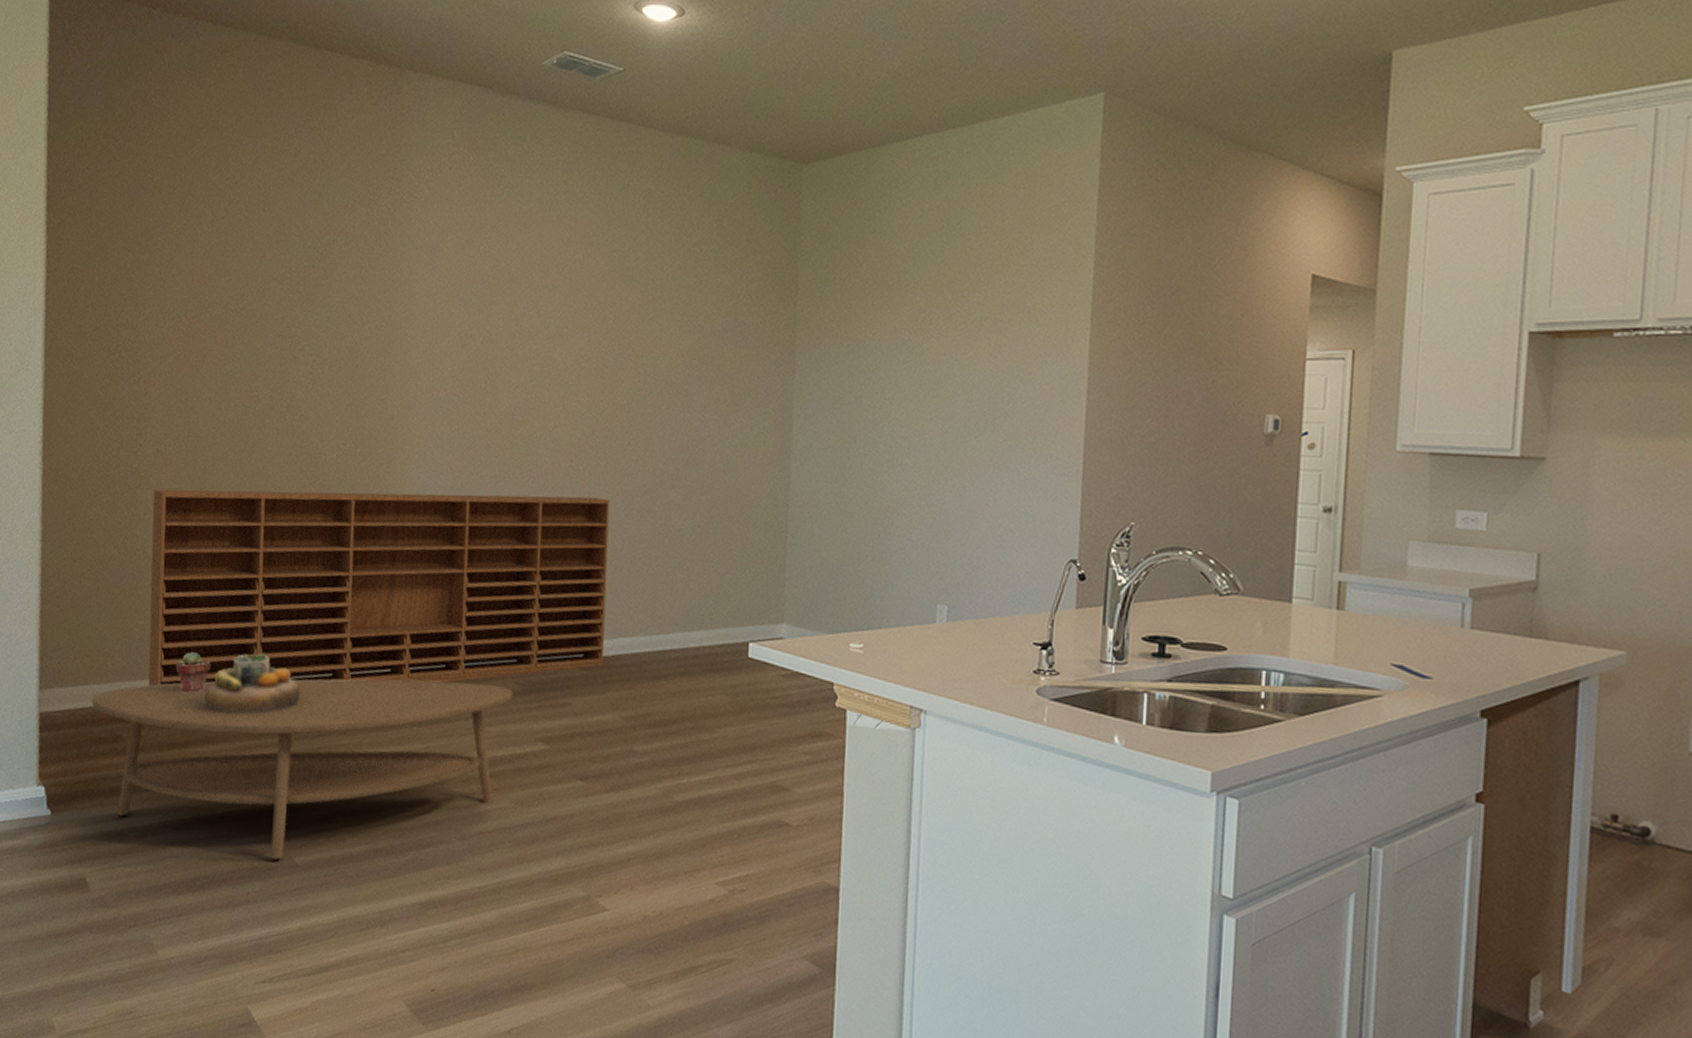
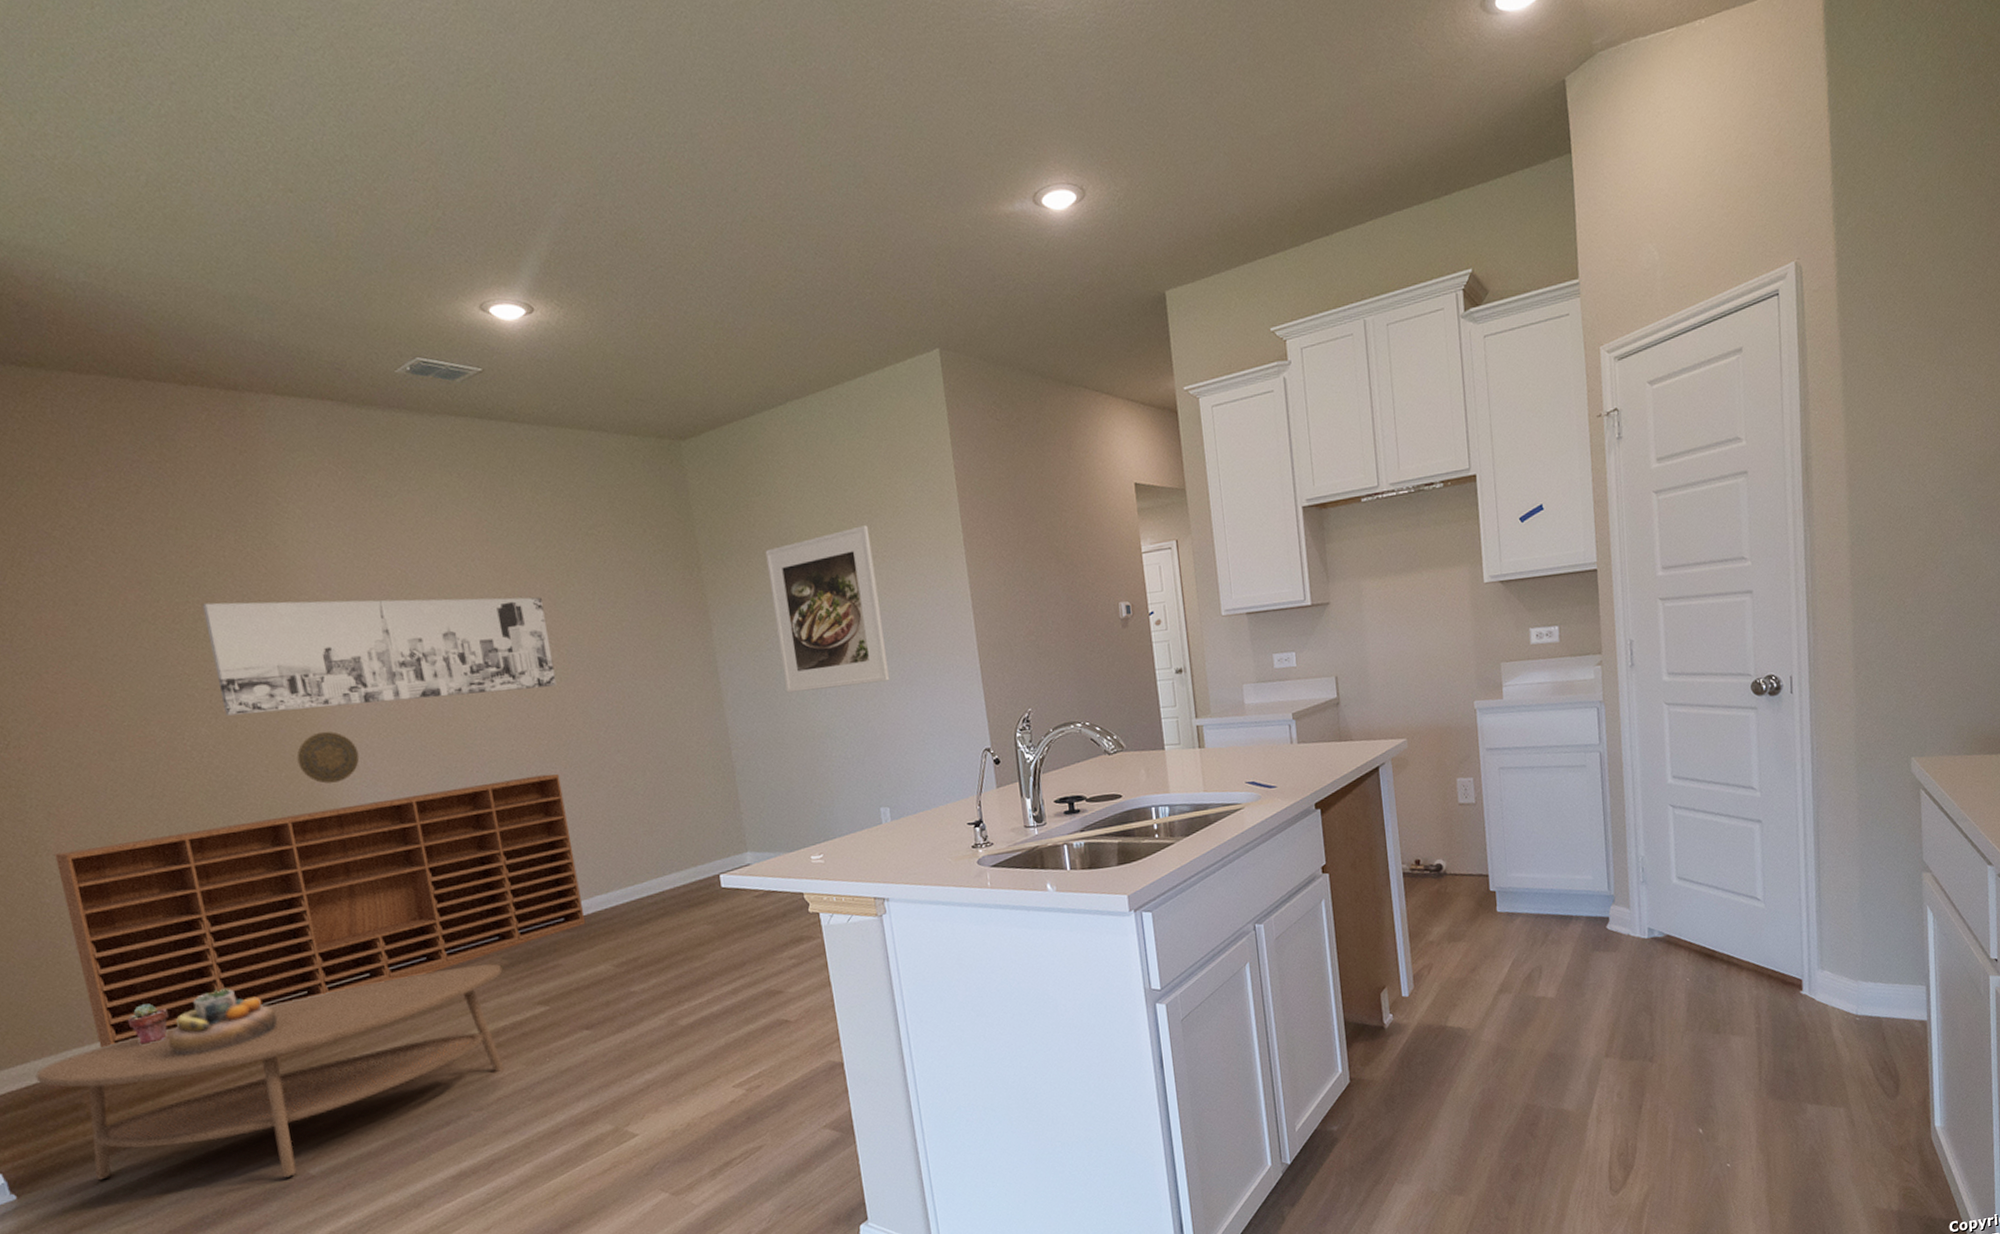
wall art: none [322,270,631,407] -> present [202,597,557,716]
decorative plate: none [373,414,429,468] -> present [296,731,360,784]
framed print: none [860,281,986,461] -> present [765,525,890,693]

